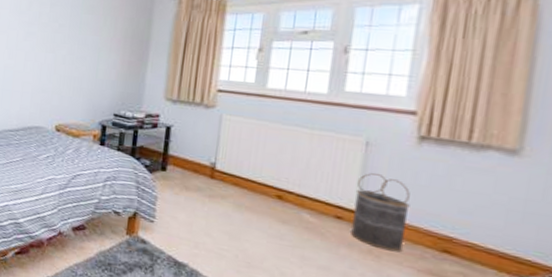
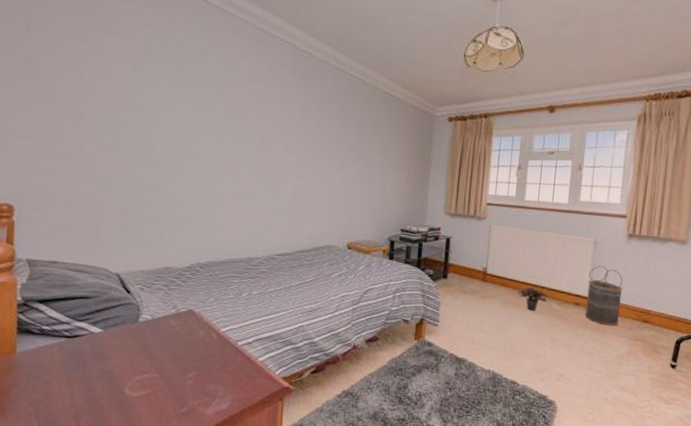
potted plant: none [254,190,298,220] -> present [517,287,549,311]

